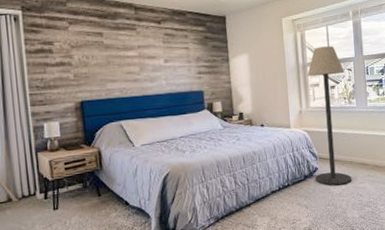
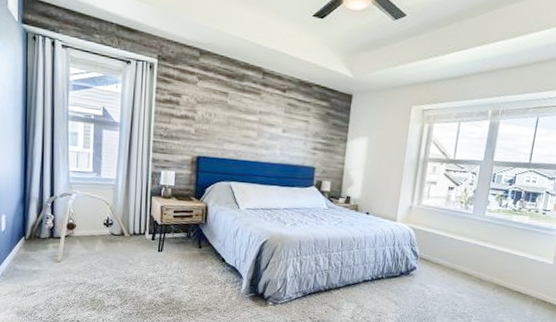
floor lamp: present [307,46,352,186] -> none [411,143,468,290]

